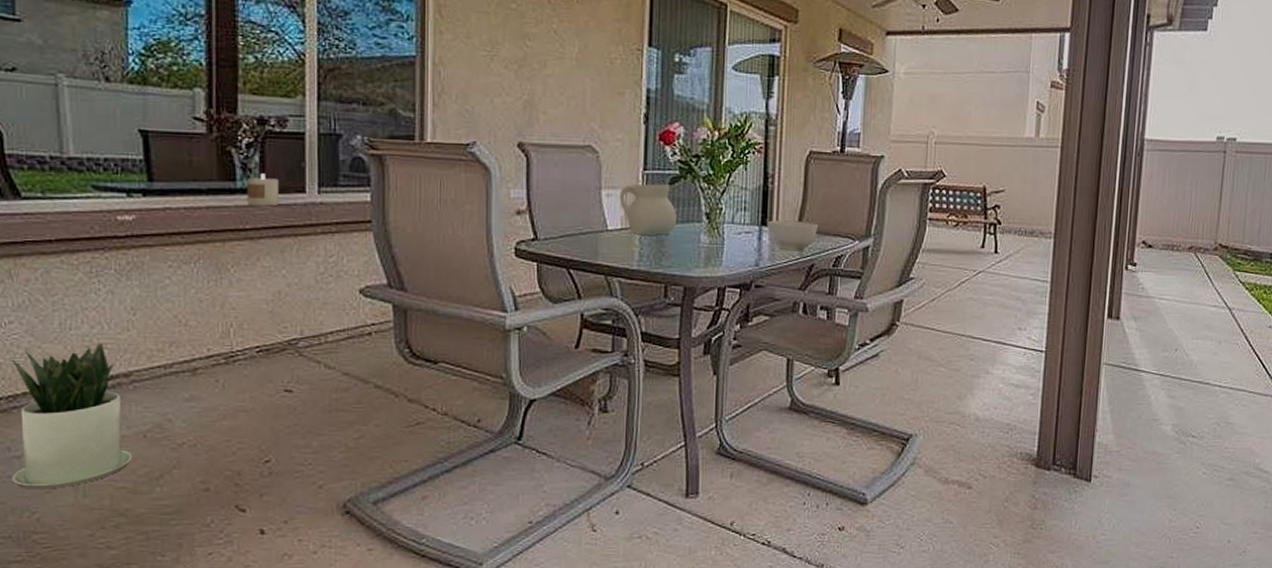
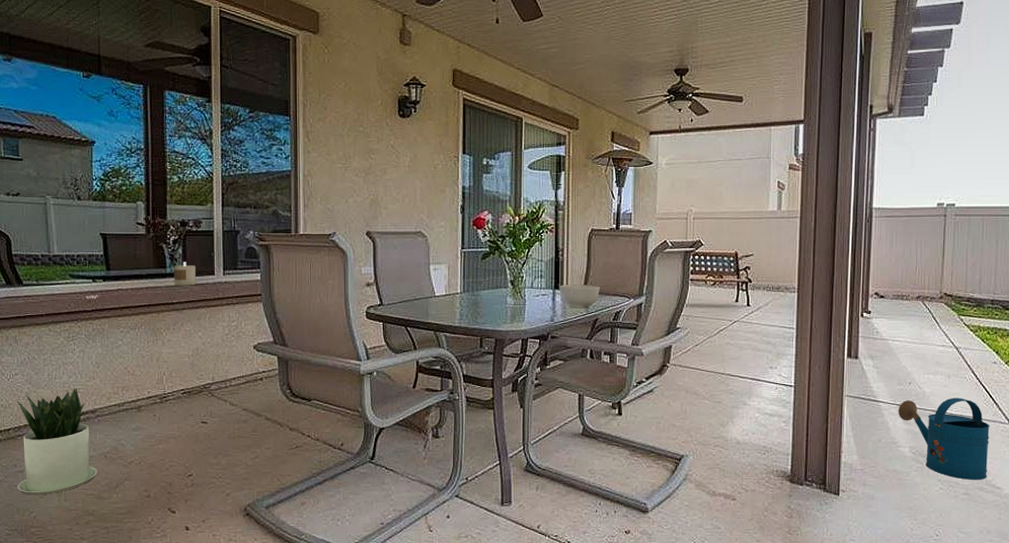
pitcher: present [619,184,678,237] -> none [444,259,489,300]
watering can: none [1161,367,1261,463] -> present [897,397,990,480]

